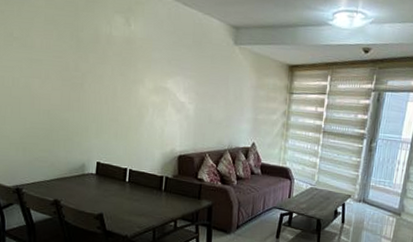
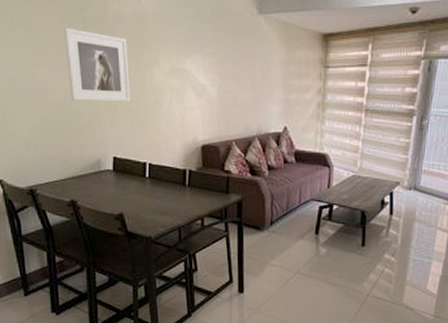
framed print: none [59,44,117,114] -> present [64,27,131,102]

